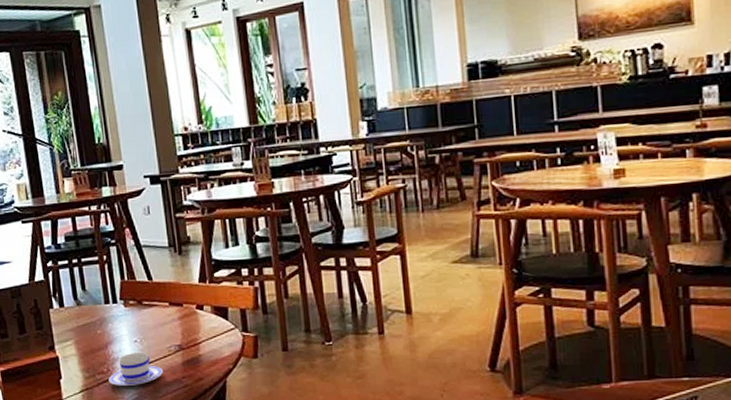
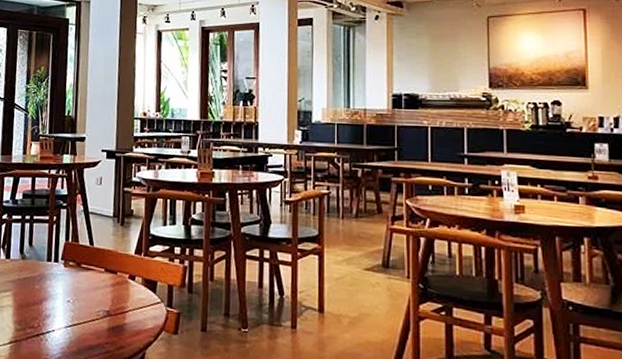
teacup: present [109,351,163,386] -> none [37,311,89,345]

